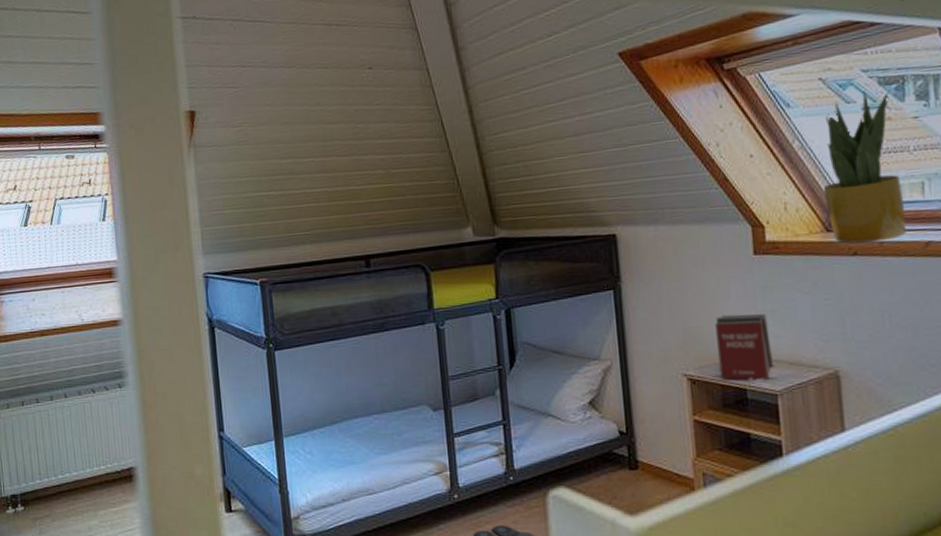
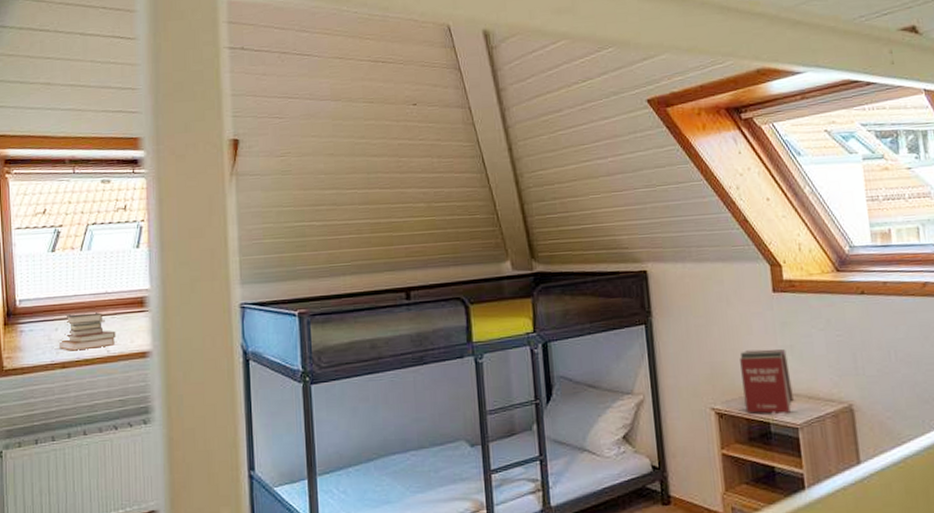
books: none [36,282,88,320] -> present [58,311,116,351]
planter: present [823,91,906,244] -> none [831,143,906,284]

